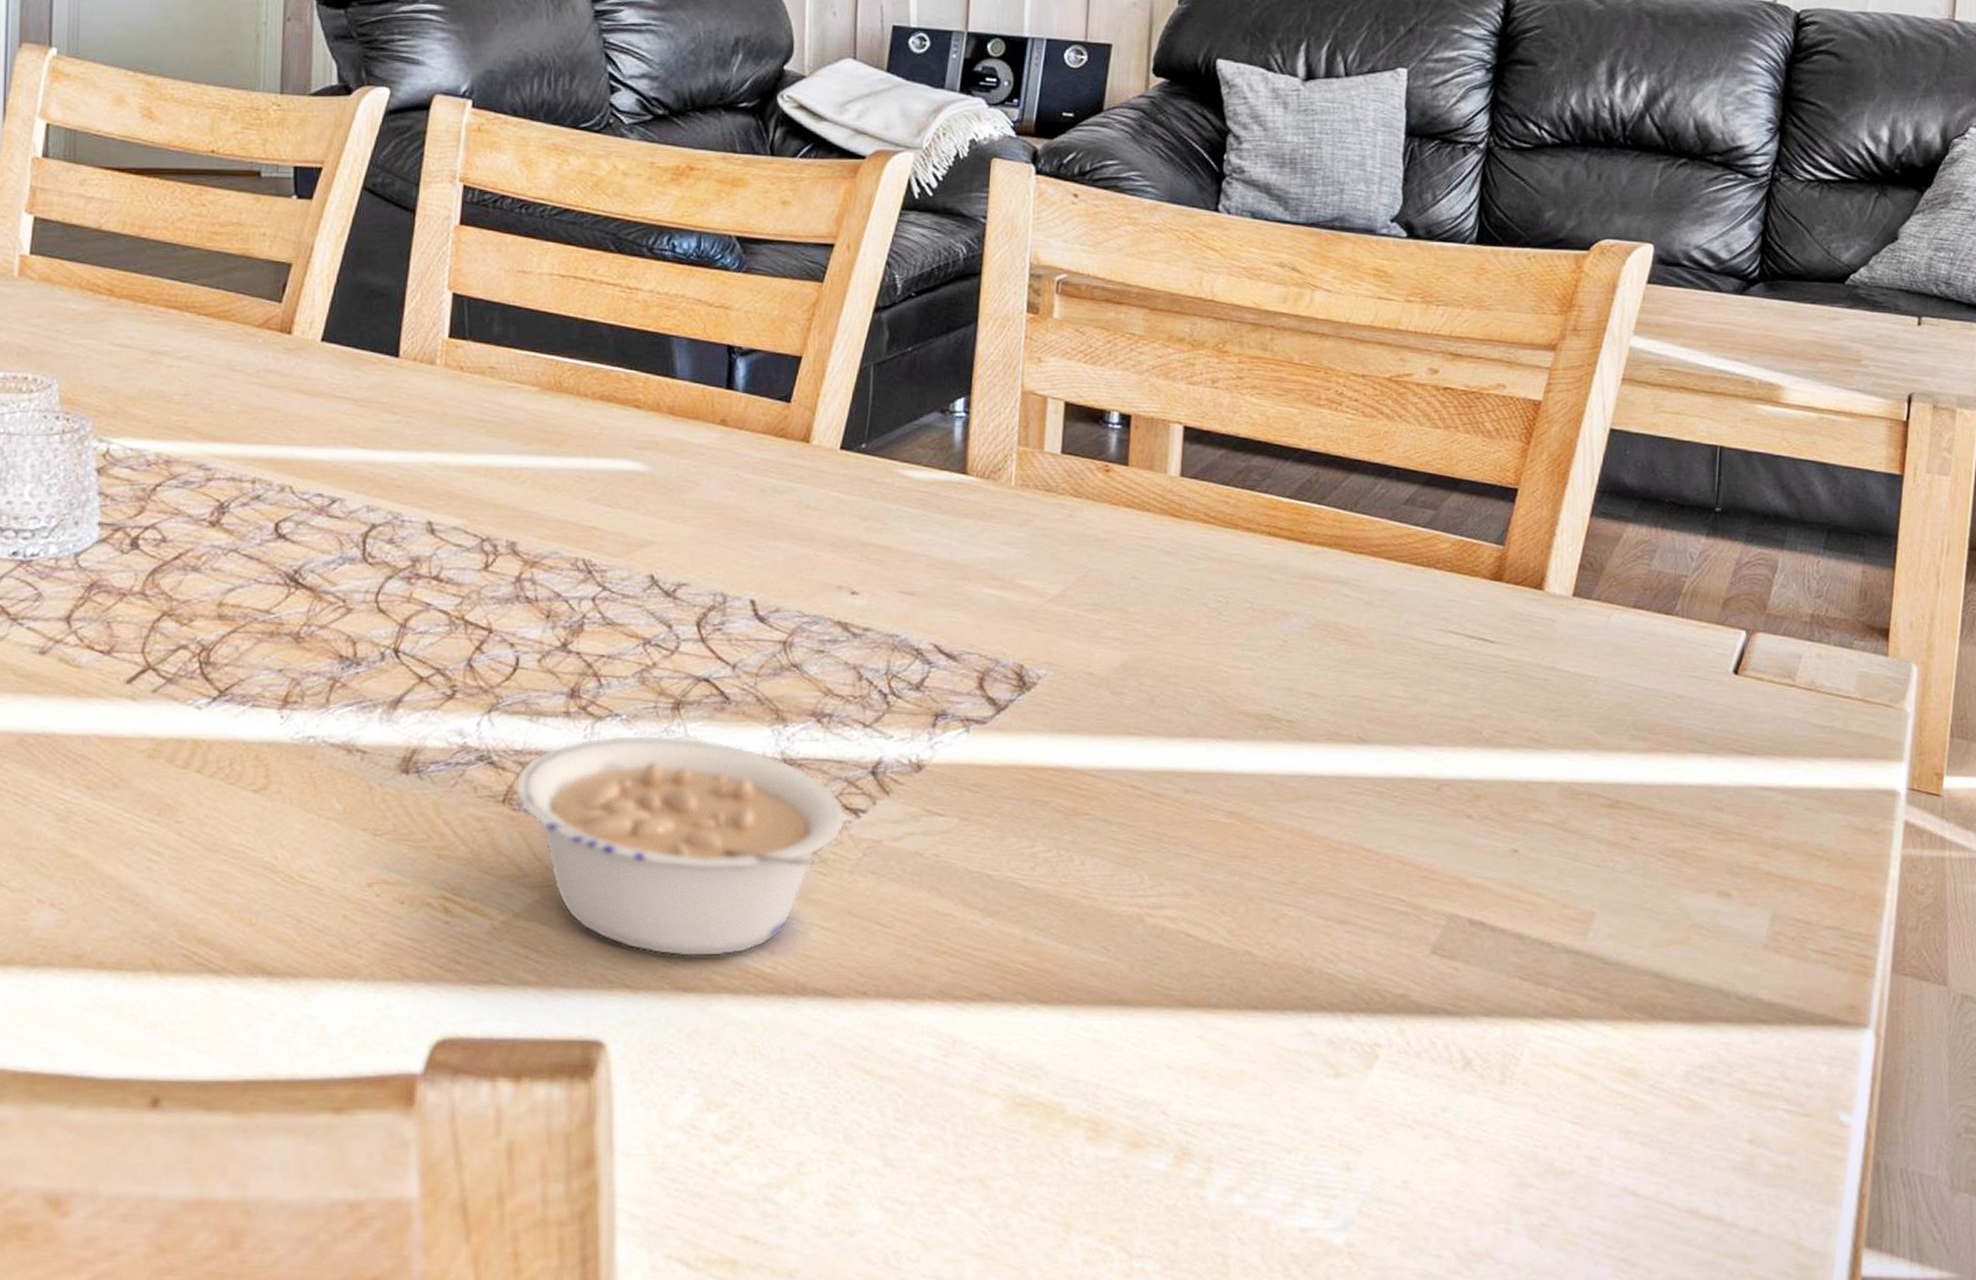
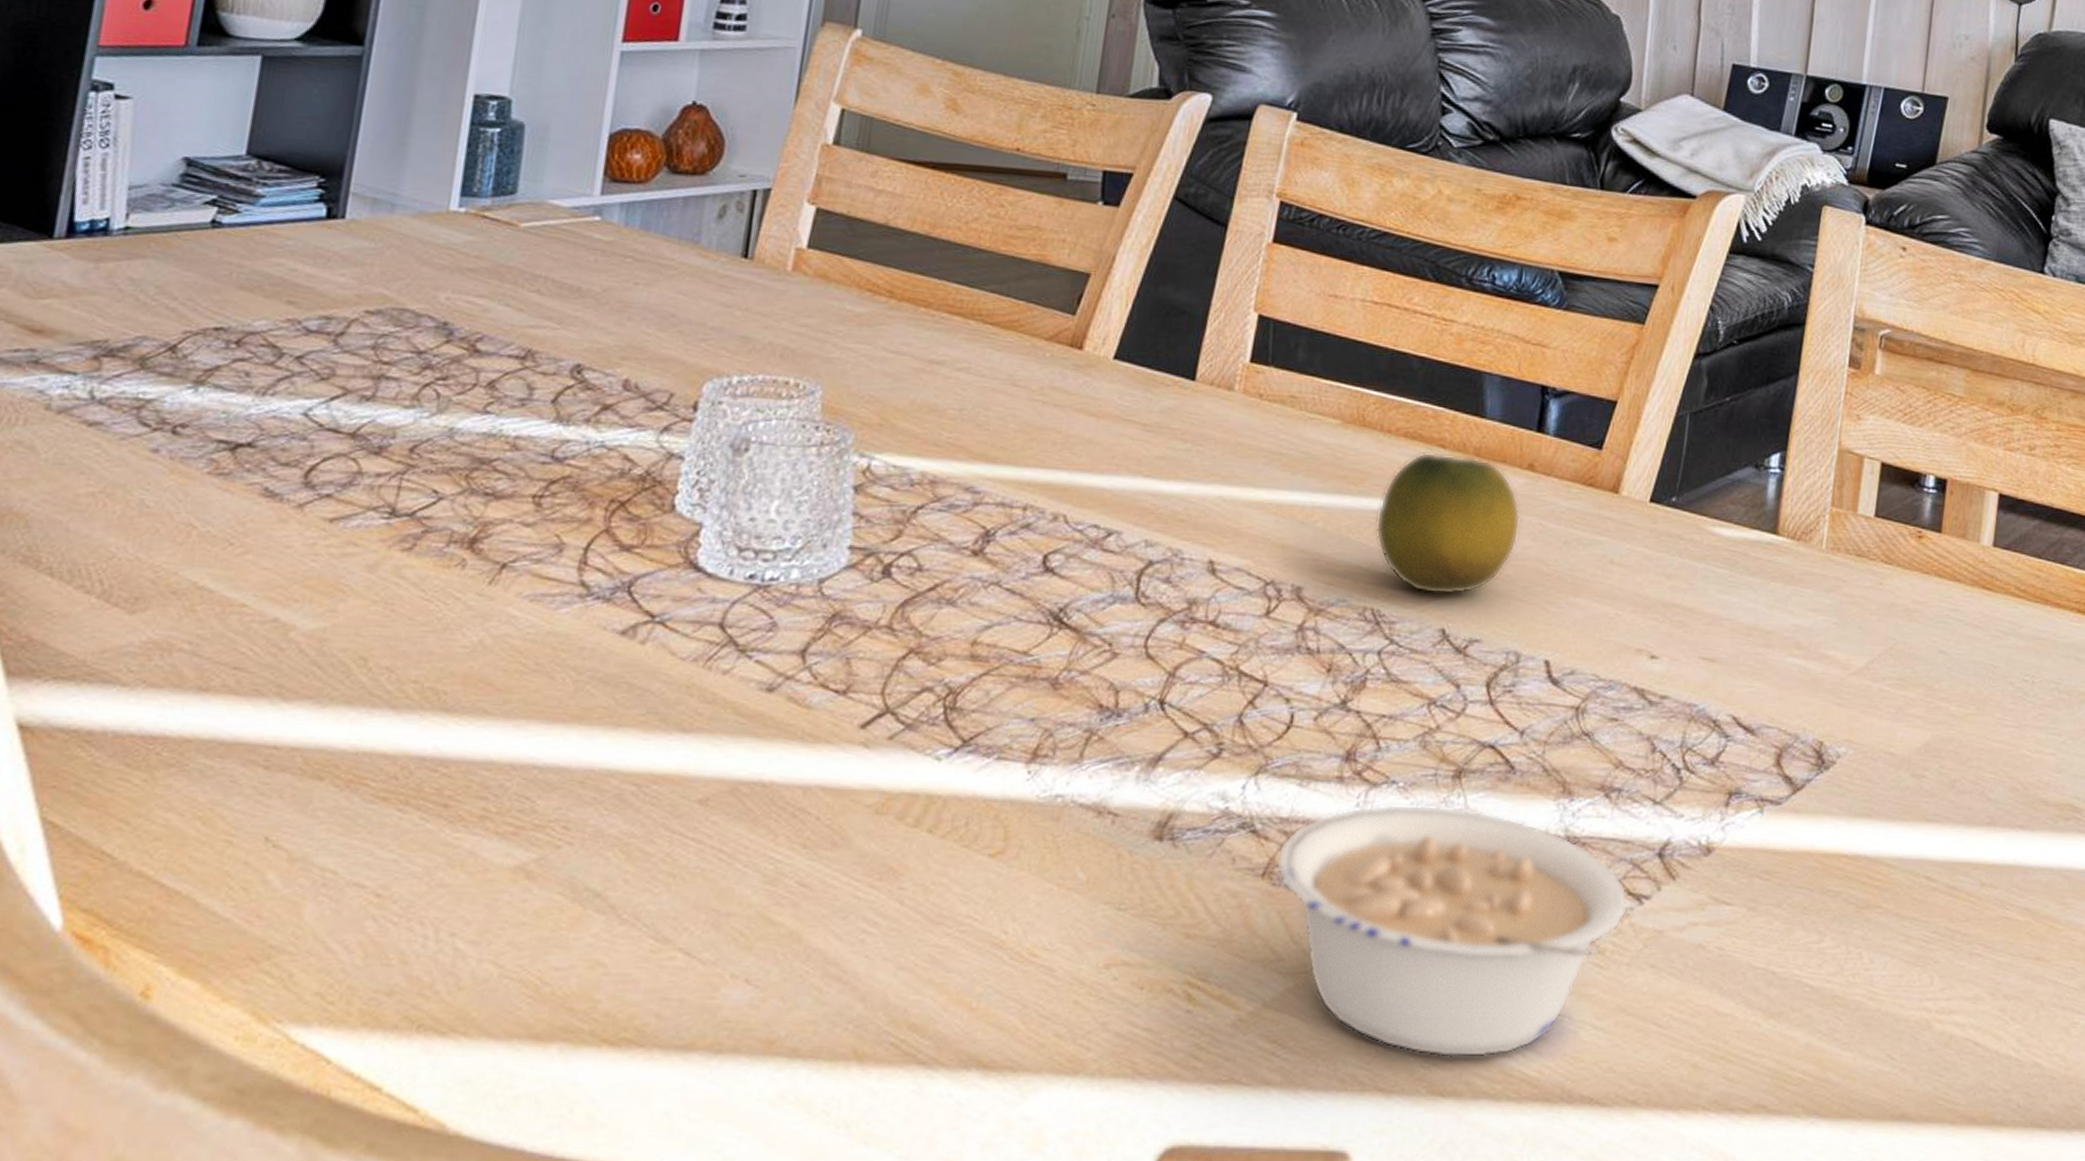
fruit: none [580,413,718,544] -> present [1375,452,1521,596]

